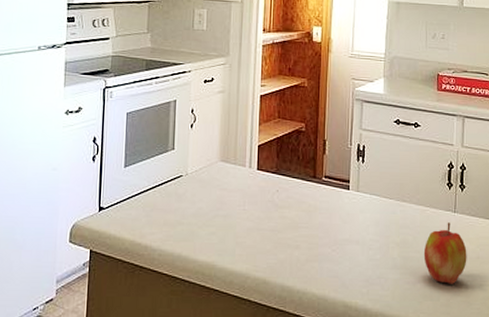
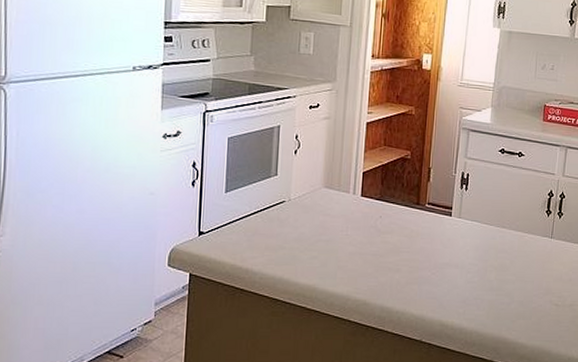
apple: present [423,222,467,284] -> none [519,247,560,304]

